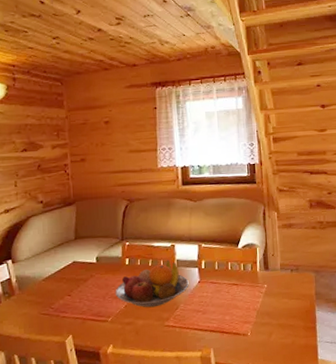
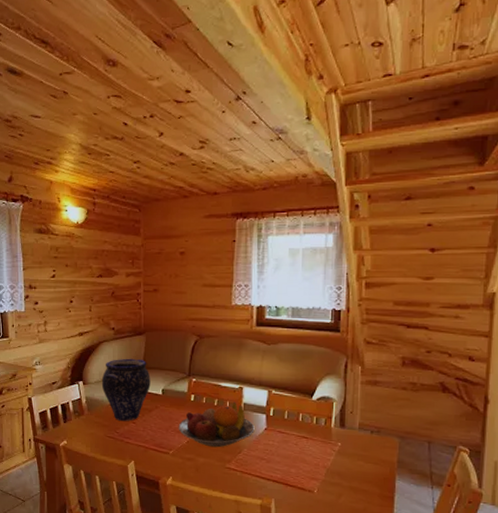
vase: none [32,229,84,296] -> present [101,358,151,421]

